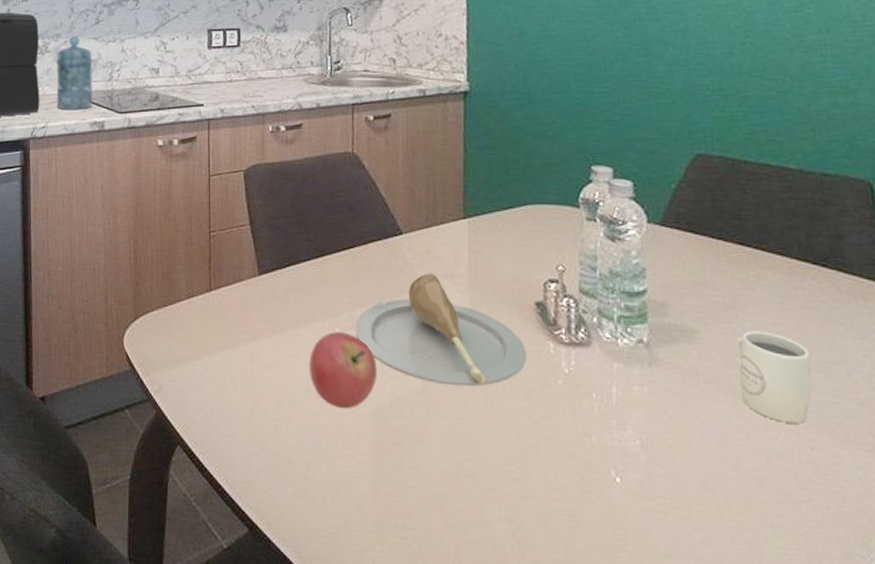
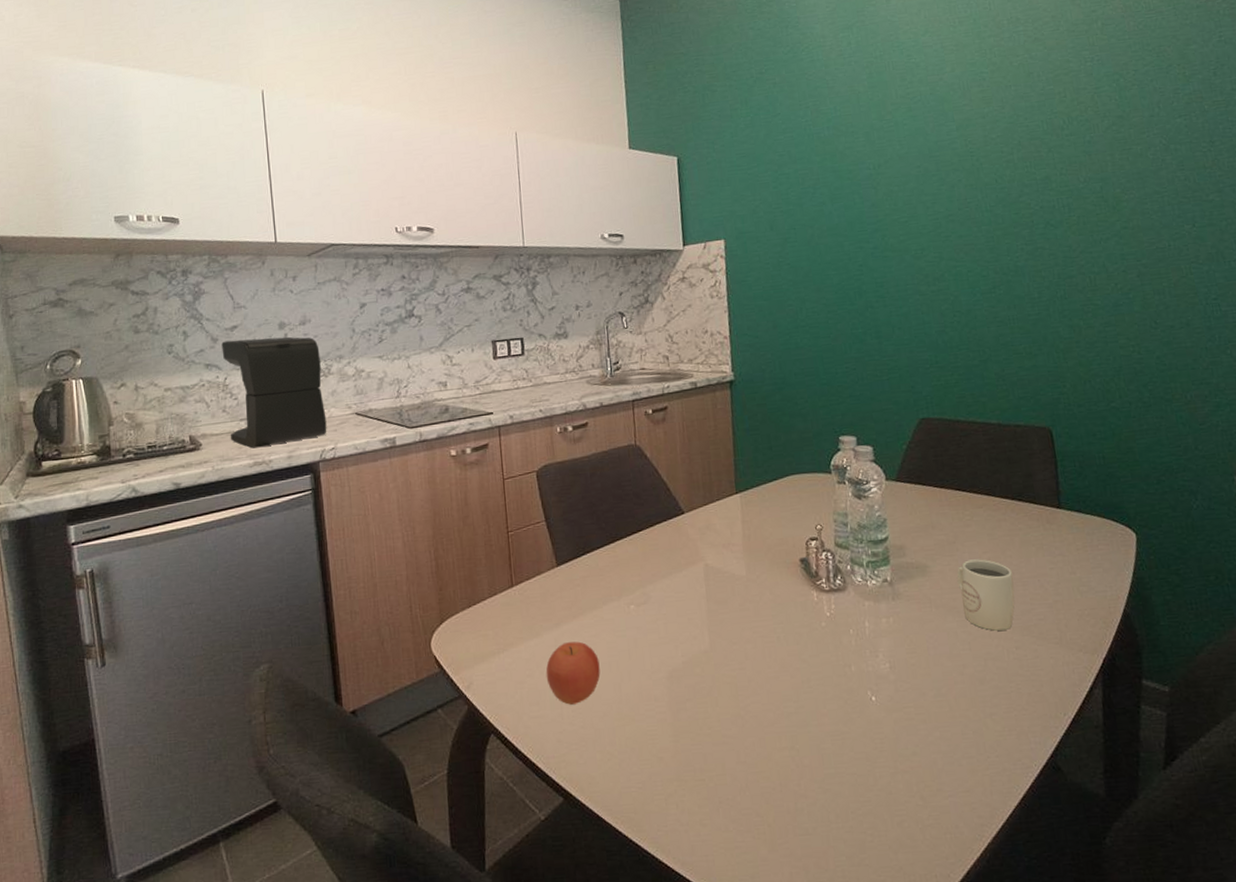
canister: present [55,35,94,111] -> none [340,356,382,430]
fruit: none [239,359,298,428] -> present [546,641,601,705]
fruit: present [309,332,378,408] -> none [608,608,670,676]
plate: present [355,273,526,387] -> none [648,545,795,642]

